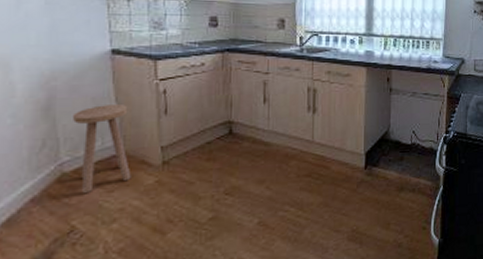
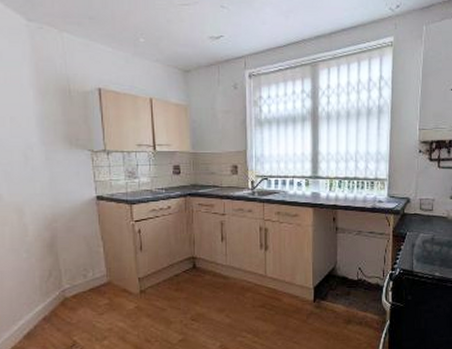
stool: present [73,105,131,194] -> none [71,242,116,316]

